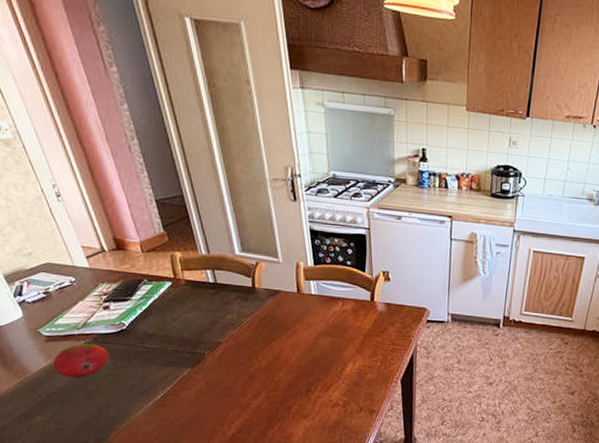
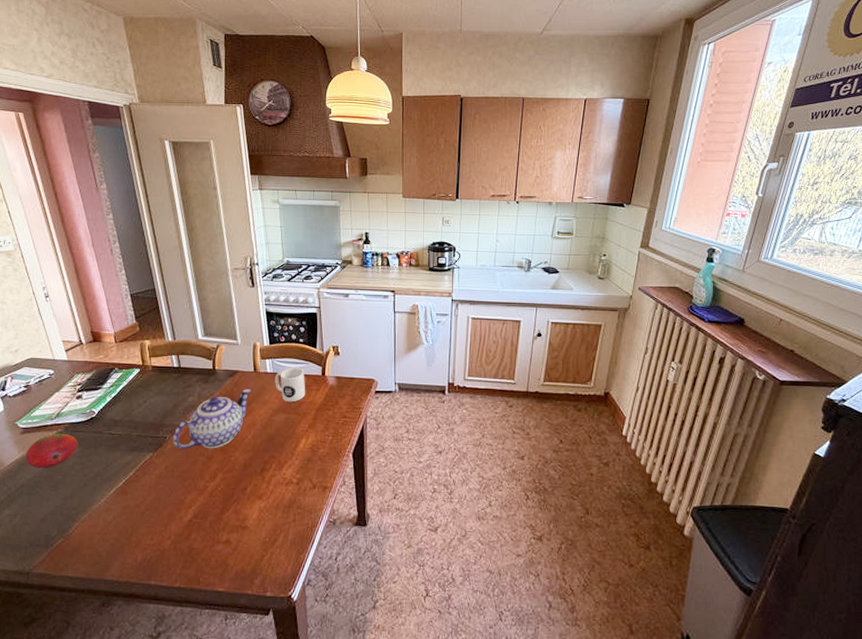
teapot: none [212,310,295,368] -> present [173,389,251,449]
mug: none [320,290,353,327] -> present [275,367,306,403]

